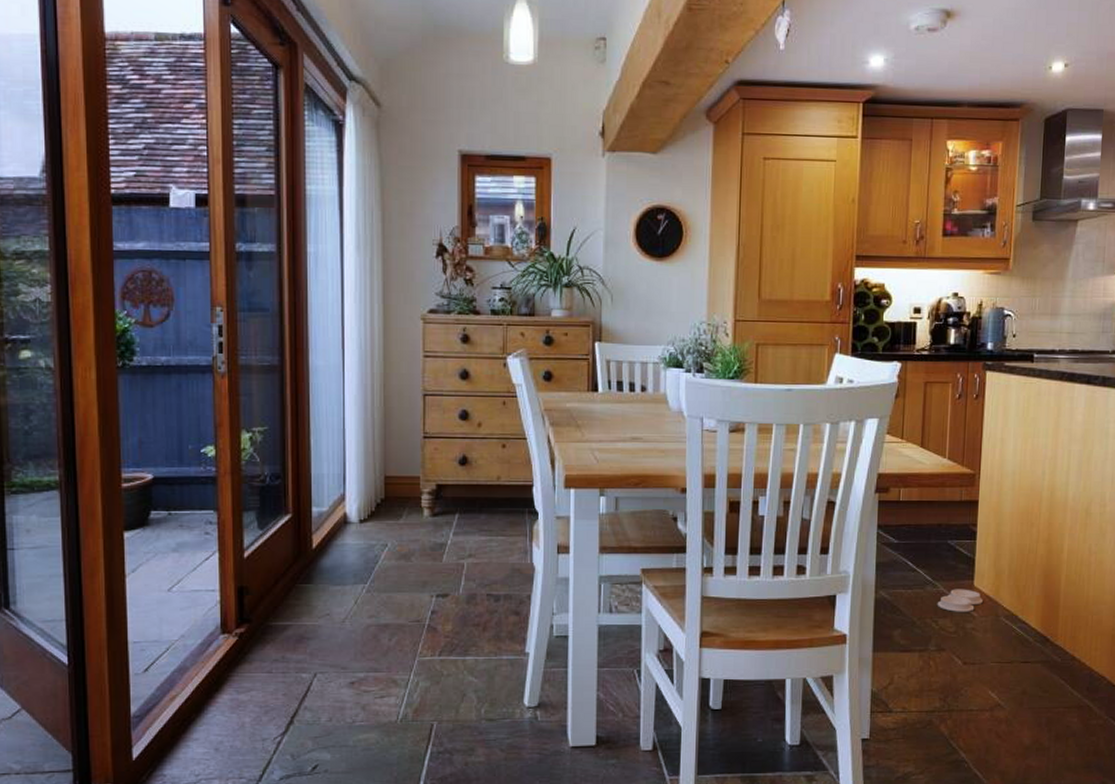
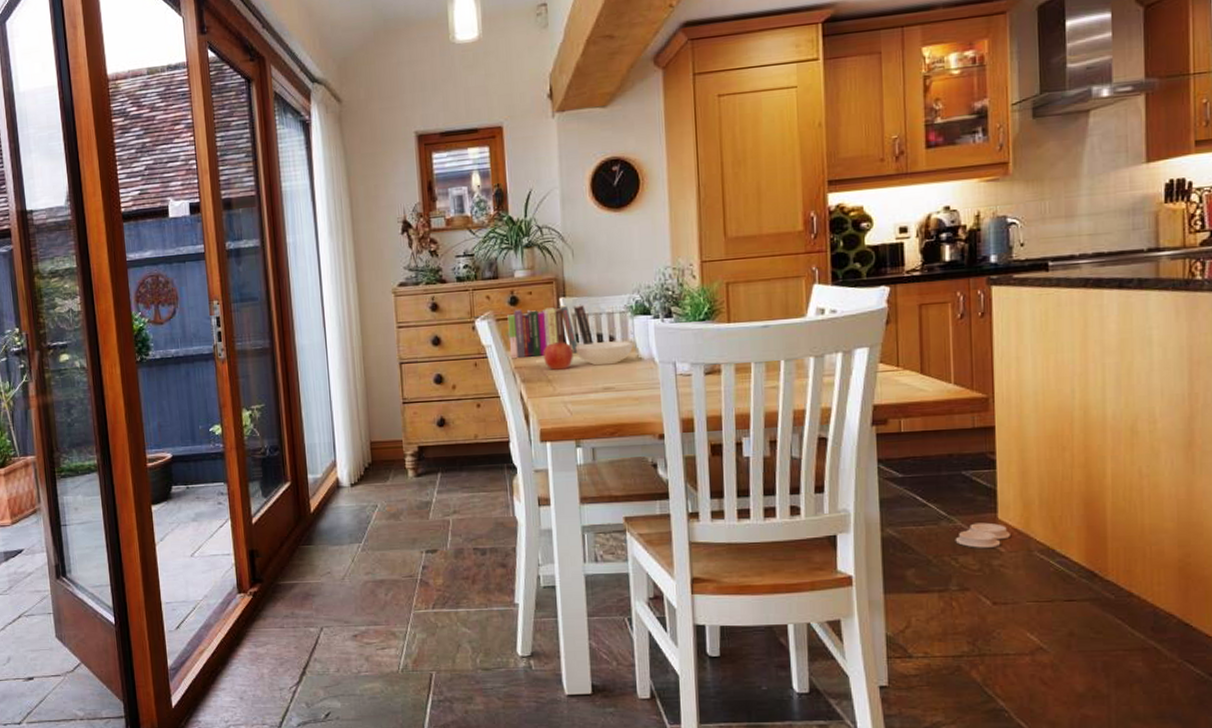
books: none [540,349,626,401] -> present [507,304,594,359]
fruit: none [575,385,604,416] -> present [544,340,573,370]
bowl: none [607,391,664,415] -> present [575,341,634,366]

